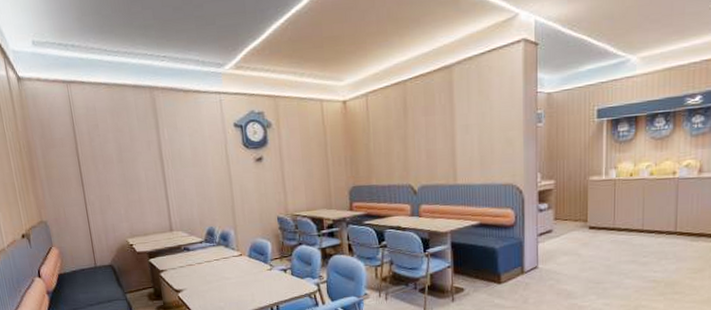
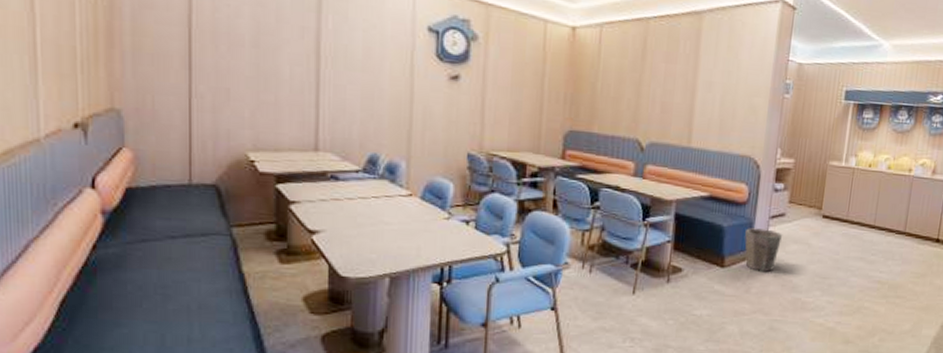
waste bin: none [516,246,553,284] -> present [744,228,783,273]

